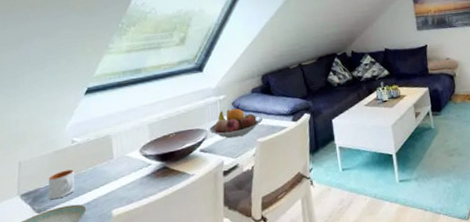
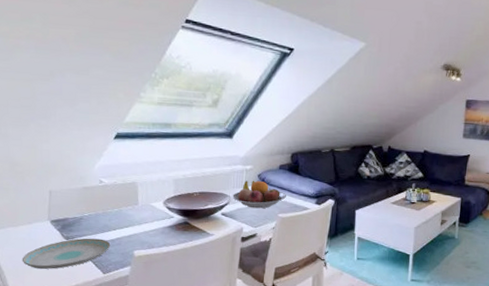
mug: present [48,169,75,200] -> none [76,206,101,231]

